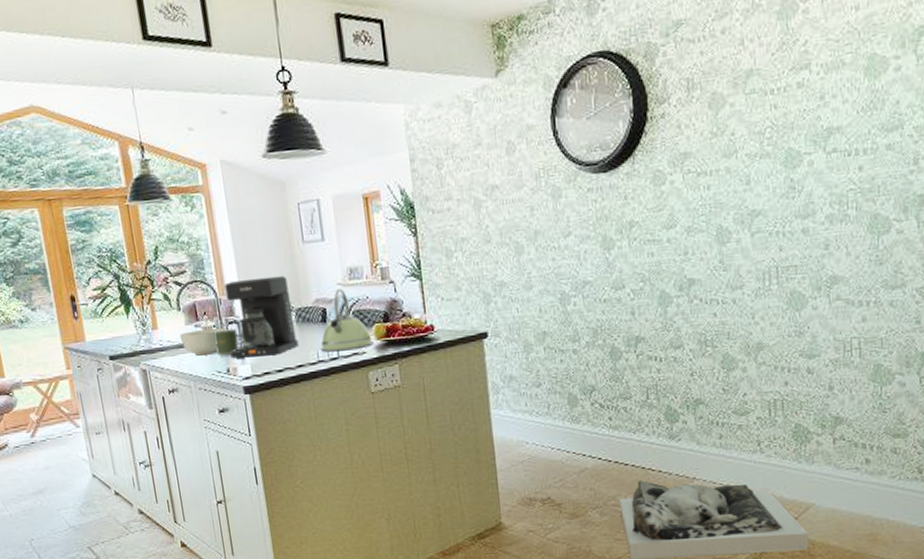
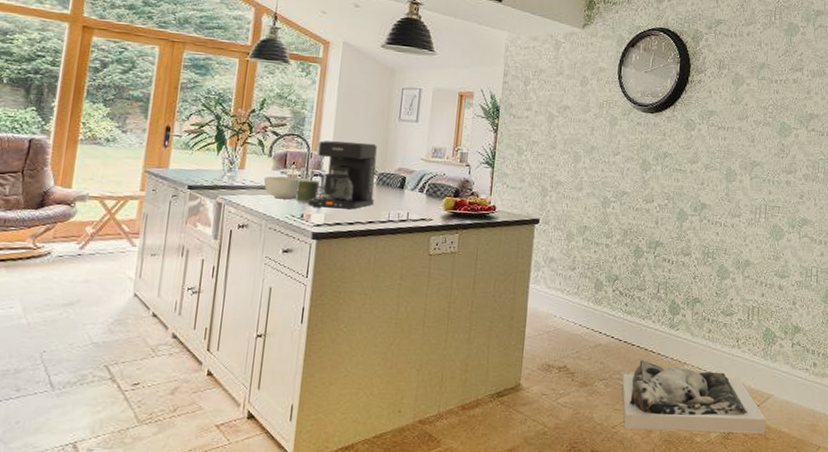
kettle: present [320,288,374,352] -> none [393,163,441,216]

